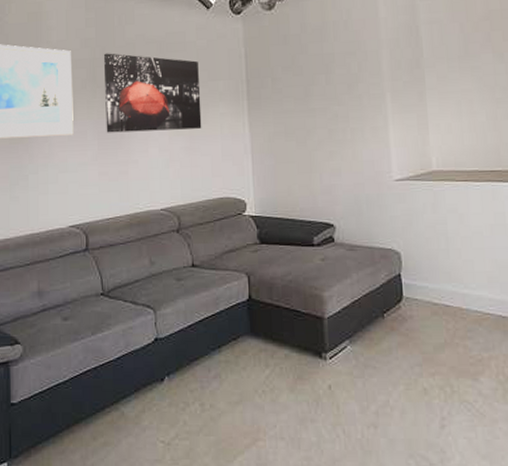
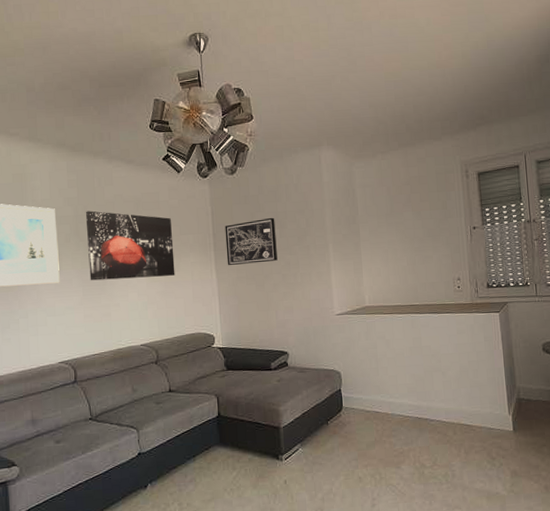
wall art: none [260,60,323,118] -> present [225,217,278,266]

